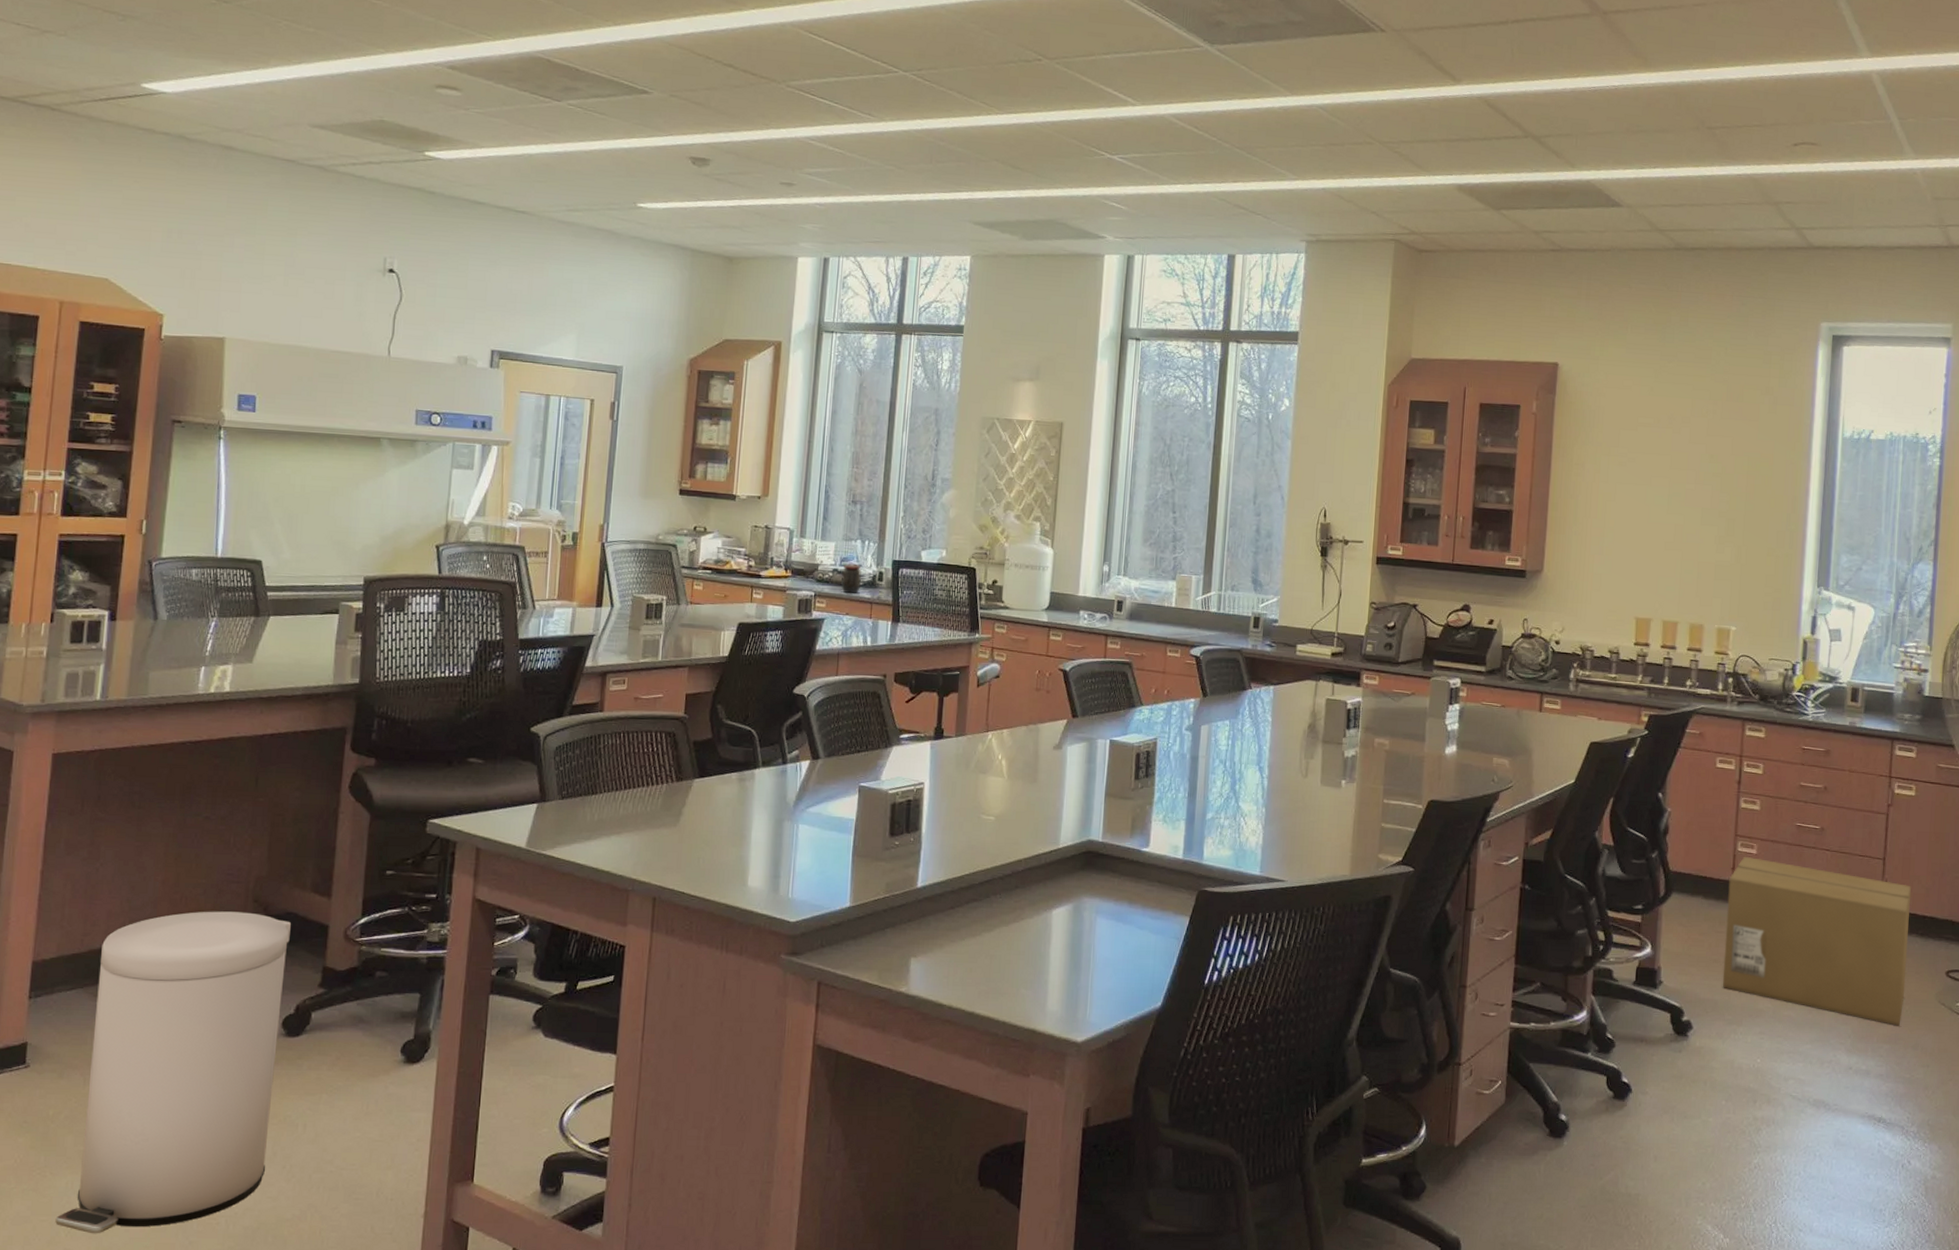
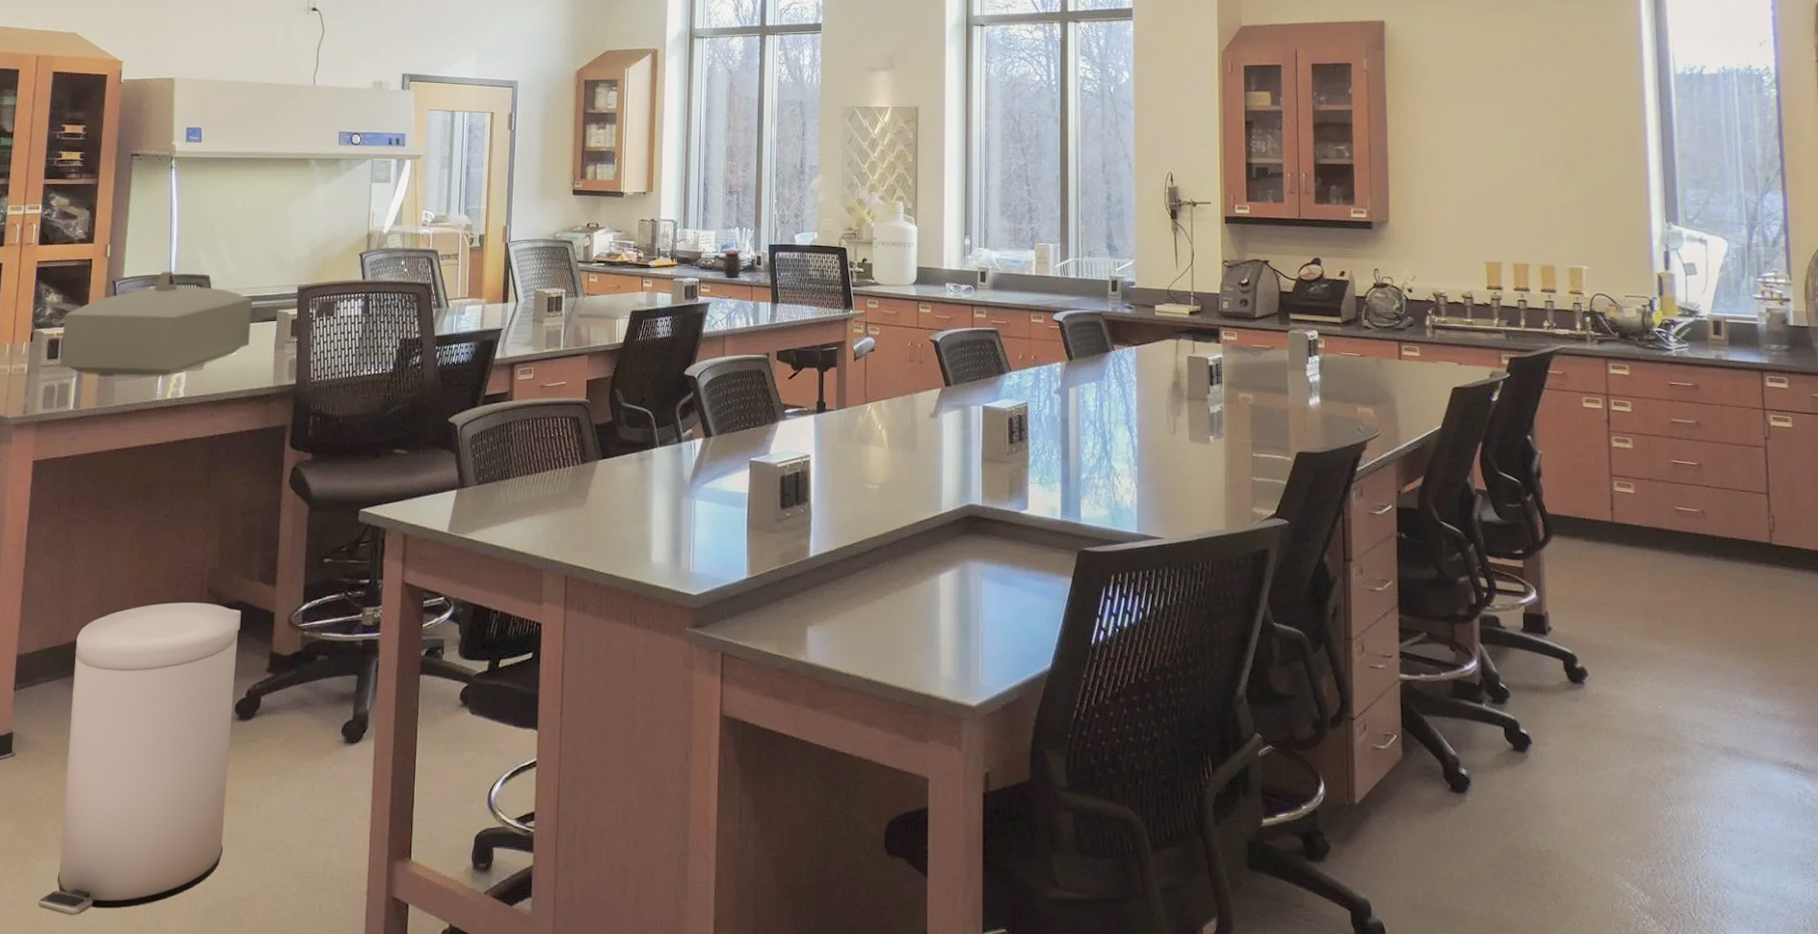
container: none [85,553,311,668] -> present [60,271,252,376]
box: present [1722,856,1911,1026] -> none [1609,496,1807,667]

